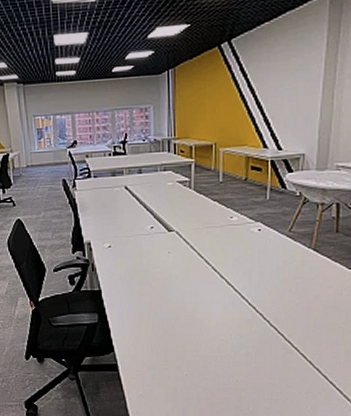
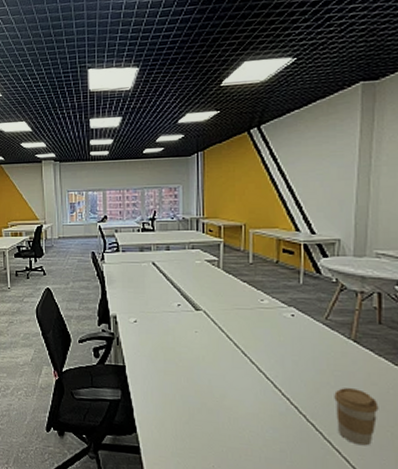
coffee cup: none [295,293,333,342] -> present [334,388,379,446]

